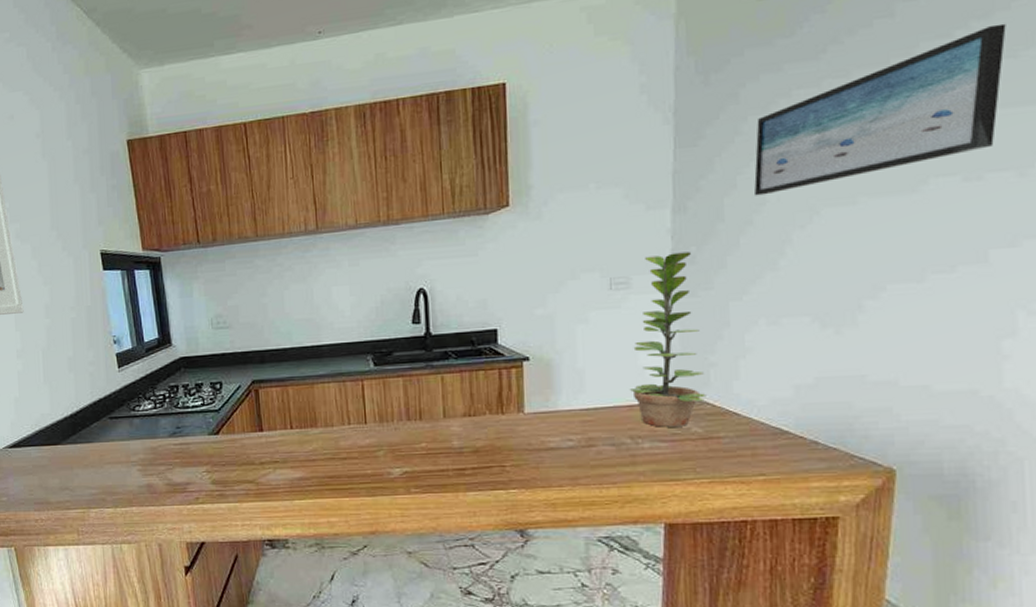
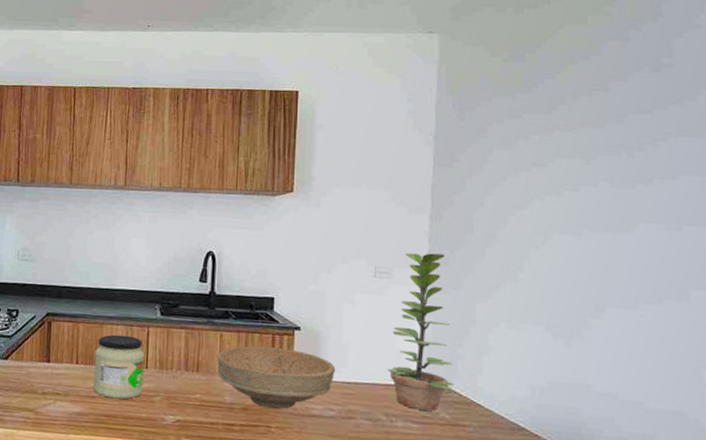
jar: none [309,392,365,459] -> present [93,334,144,400]
bowl: none [439,382,572,448] -> present [216,346,336,410]
wall art: present [754,23,1006,196] -> none [498,110,695,216]

